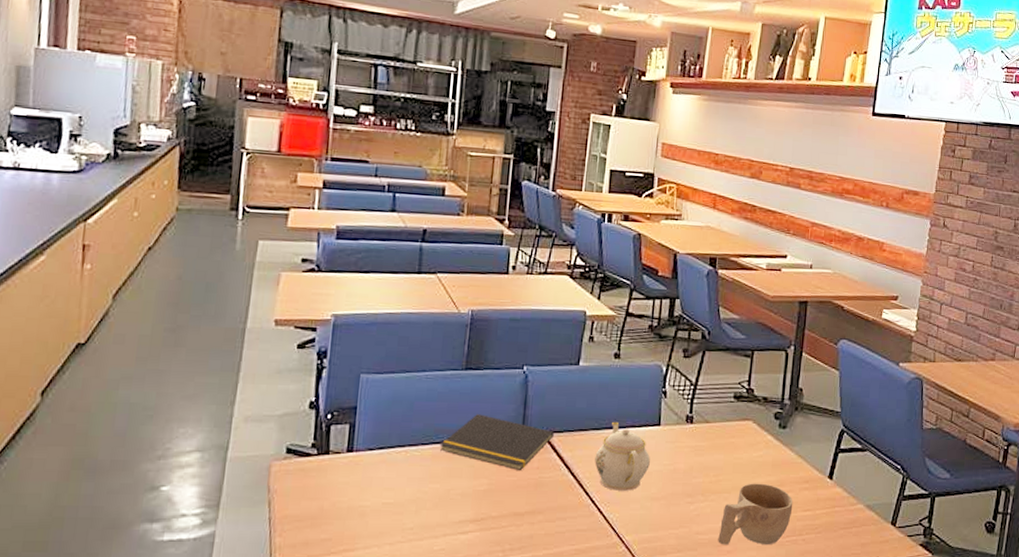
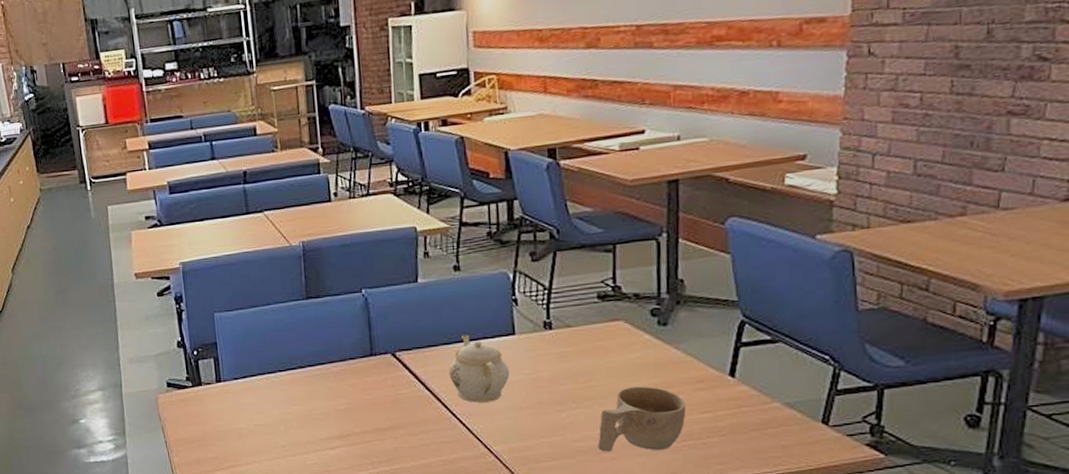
notepad: present [439,414,554,470] -> none [295,339,403,389]

